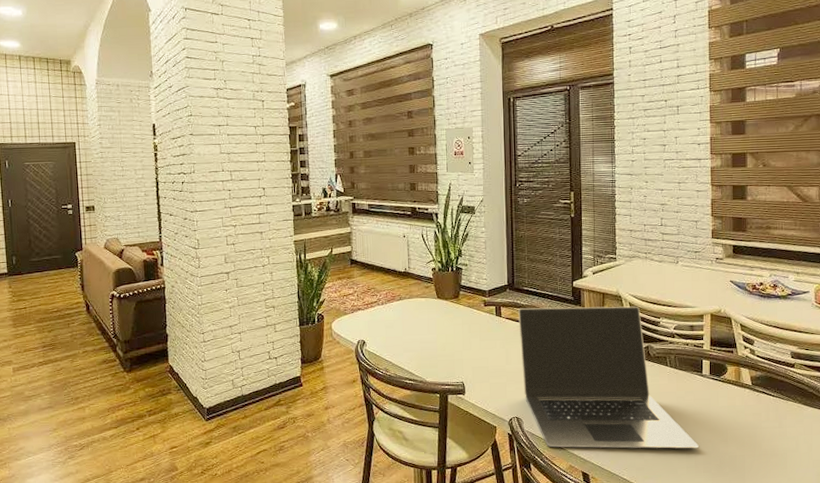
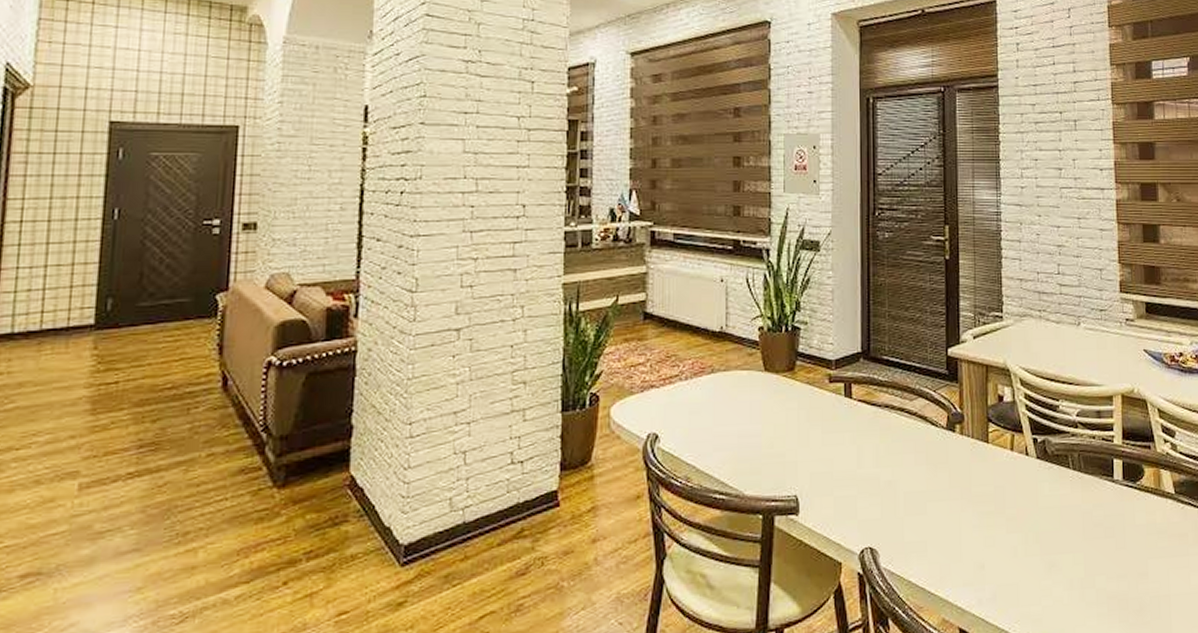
laptop: present [518,306,699,449] -> none [875,383,1112,593]

